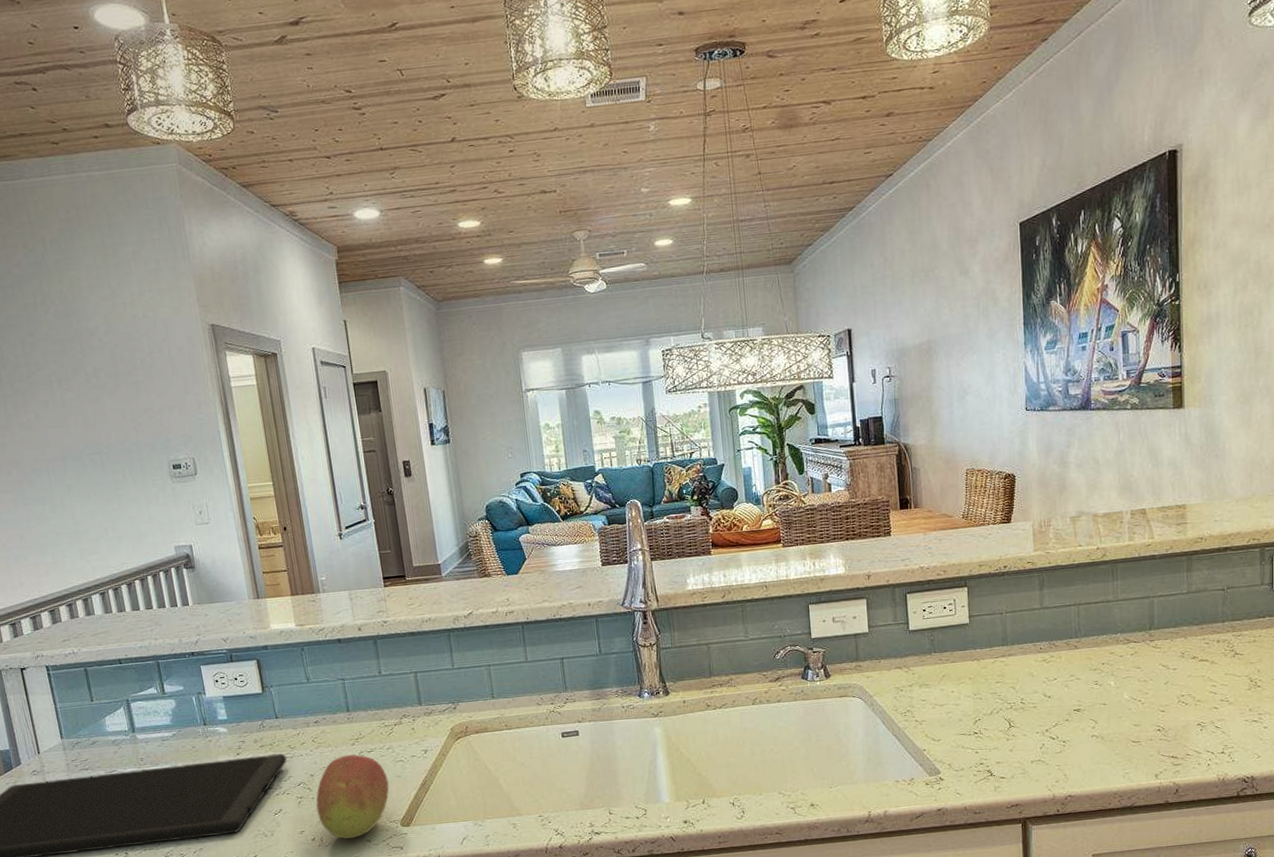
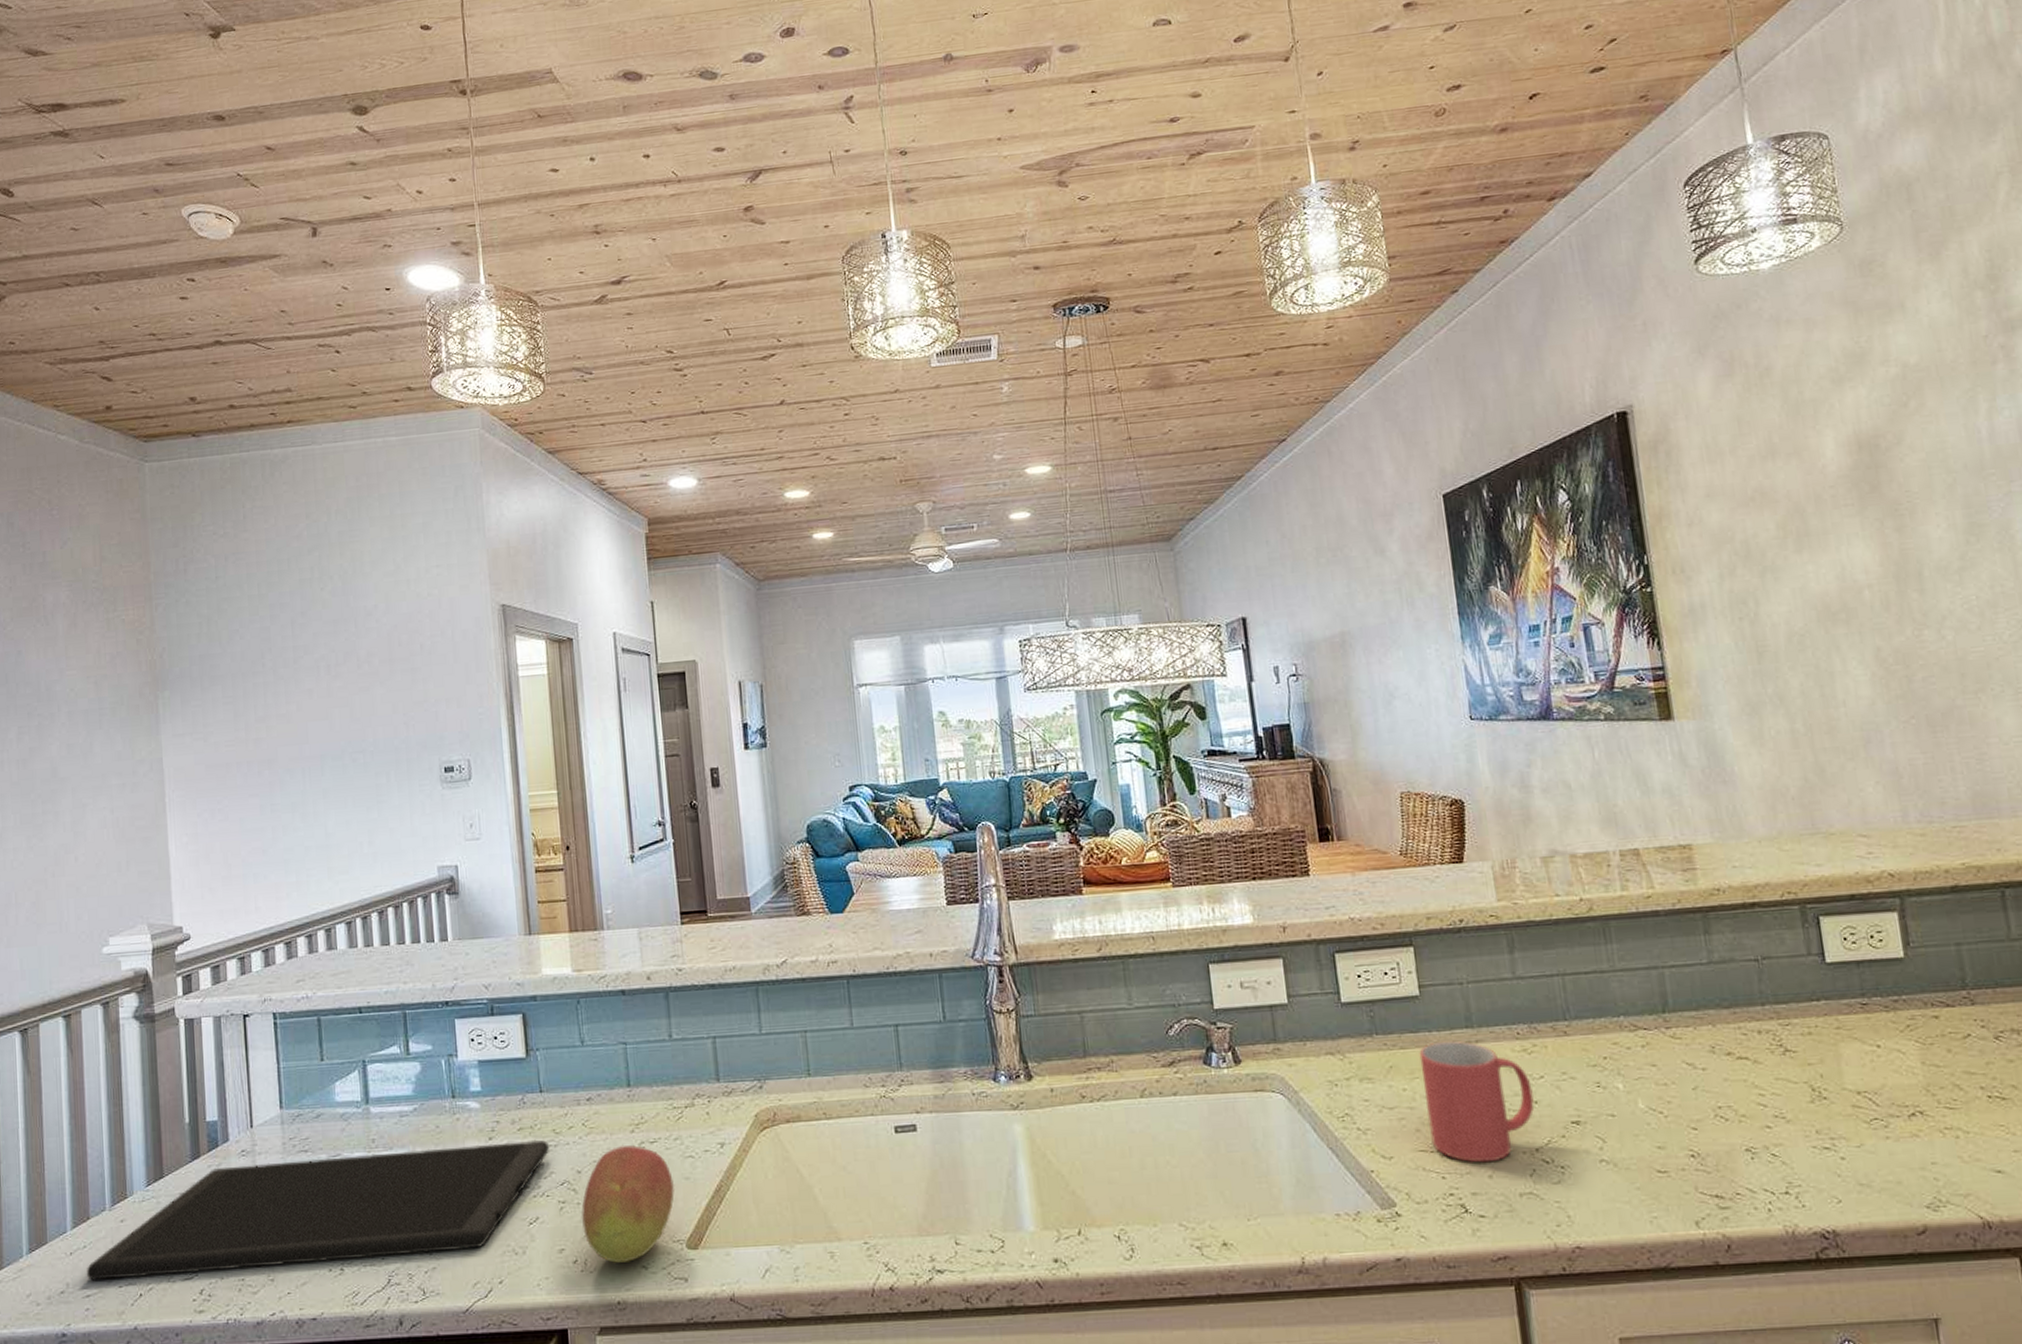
mug: none [965,655,1048,741] -> present [1419,1041,1534,1163]

